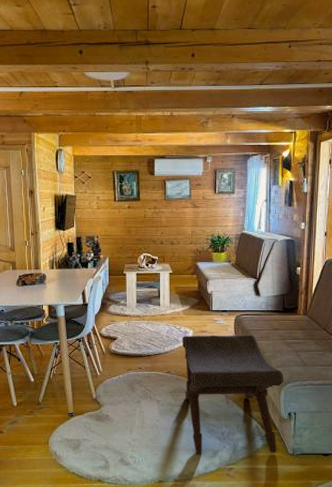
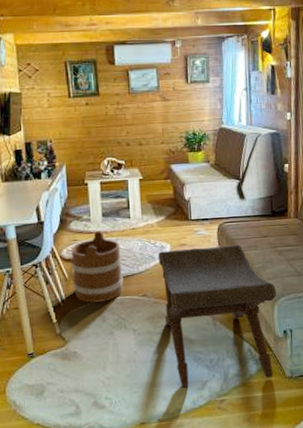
bucket: none [109,314,151,375] -> present [71,230,124,303]

